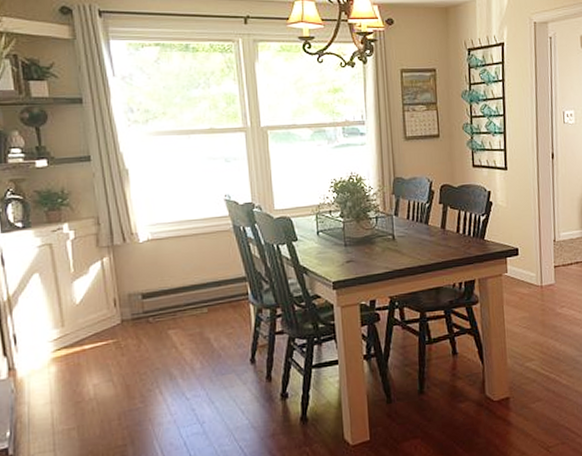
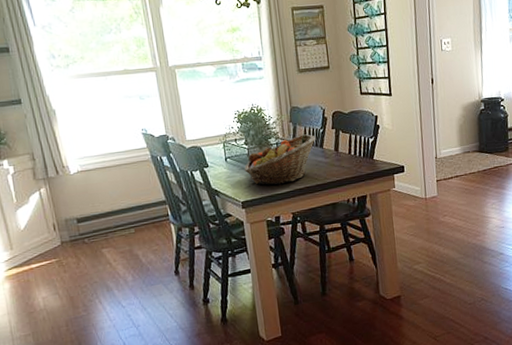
fruit basket: none [338,208,421,265] -> present [244,134,316,185]

